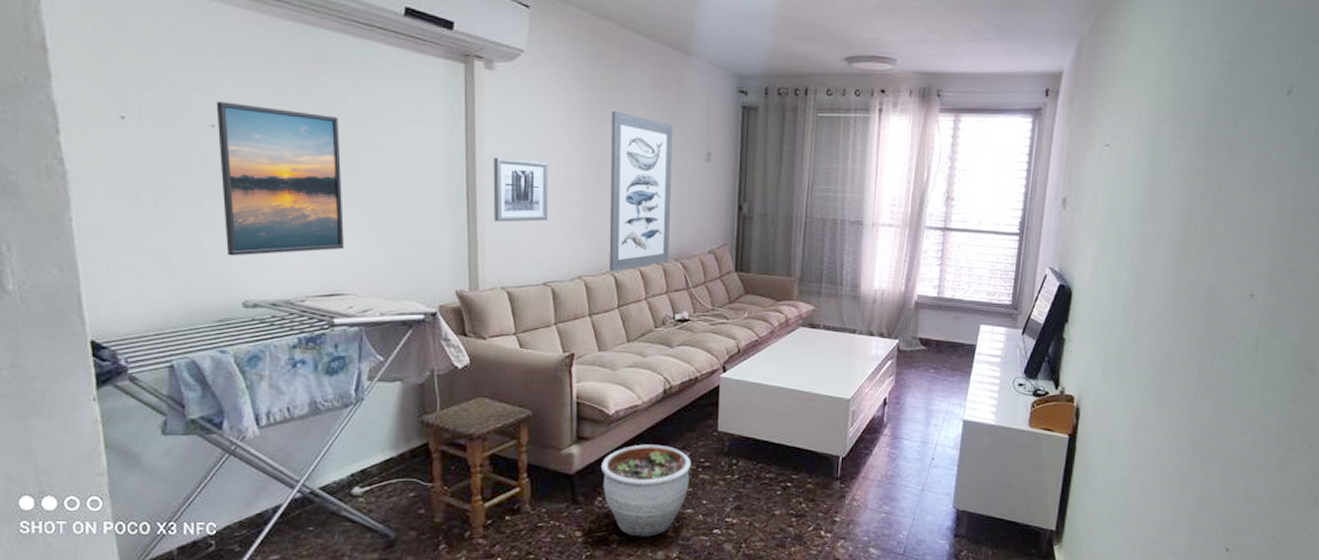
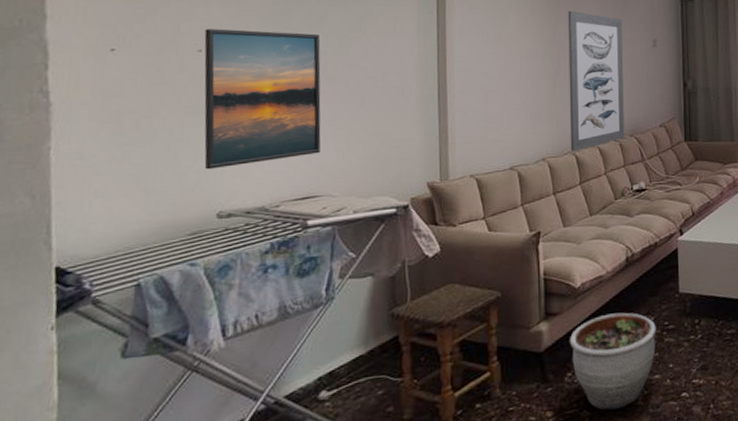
wall art: present [493,157,549,222] -> none [462,58,514,116]

